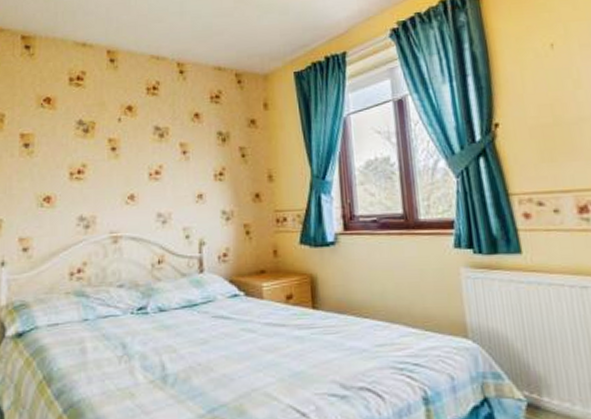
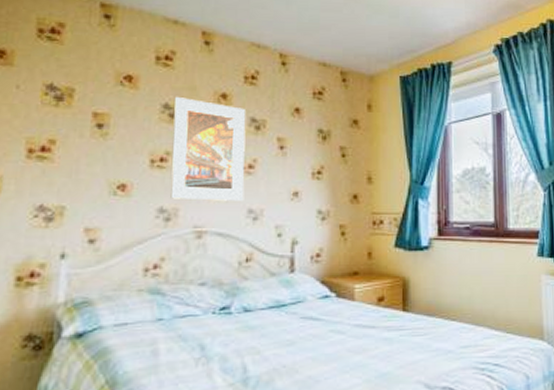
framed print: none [86,112,153,208] -> present [170,96,246,201]

